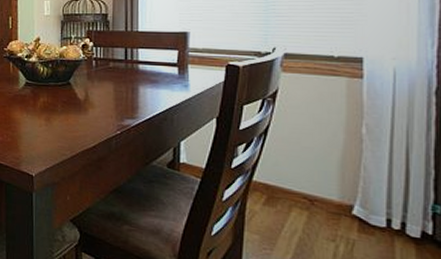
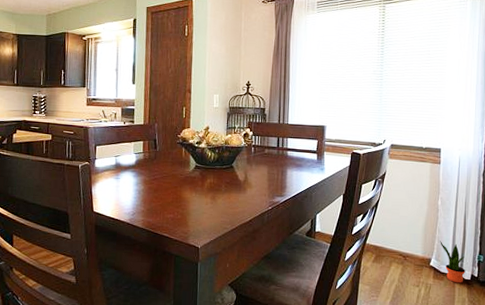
potted plant: none [367,181,411,242] -> present [440,240,465,283]

